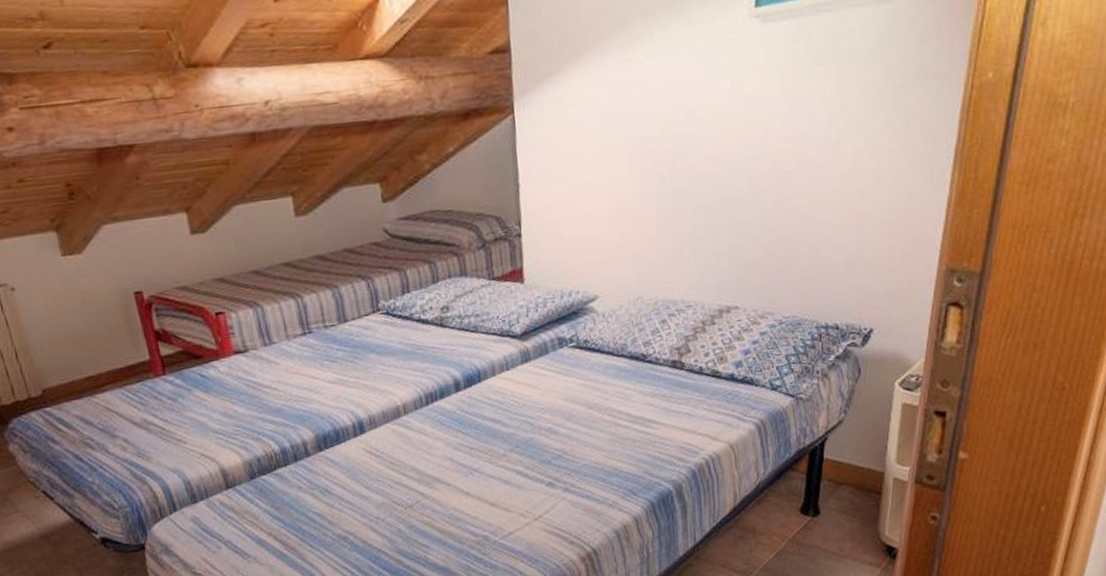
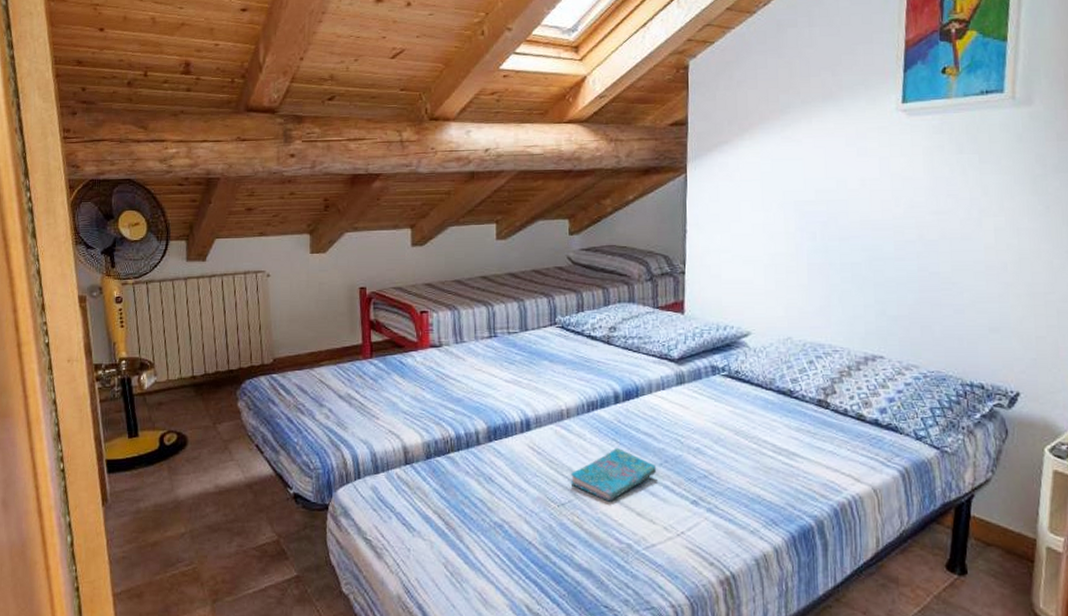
cover: none [414,439,508,497] -> present [570,448,657,502]

